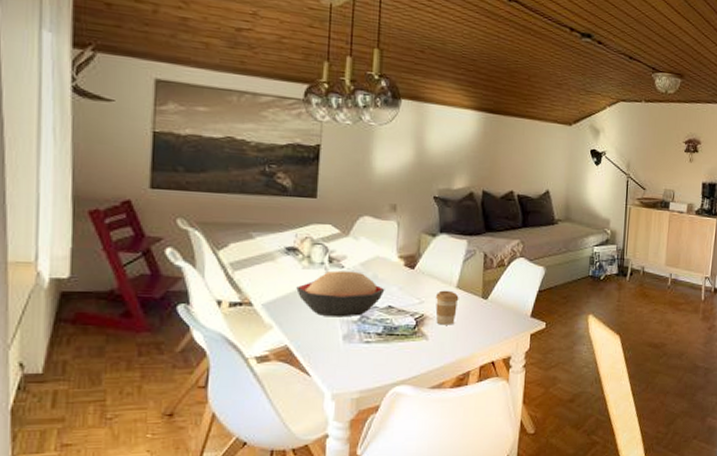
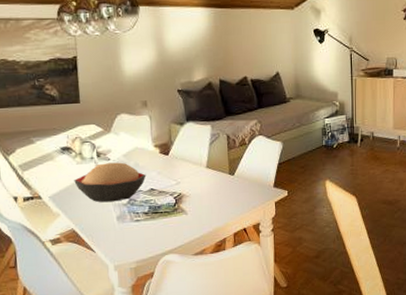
coffee cup: present [435,290,459,325] -> none [190,171,209,201]

